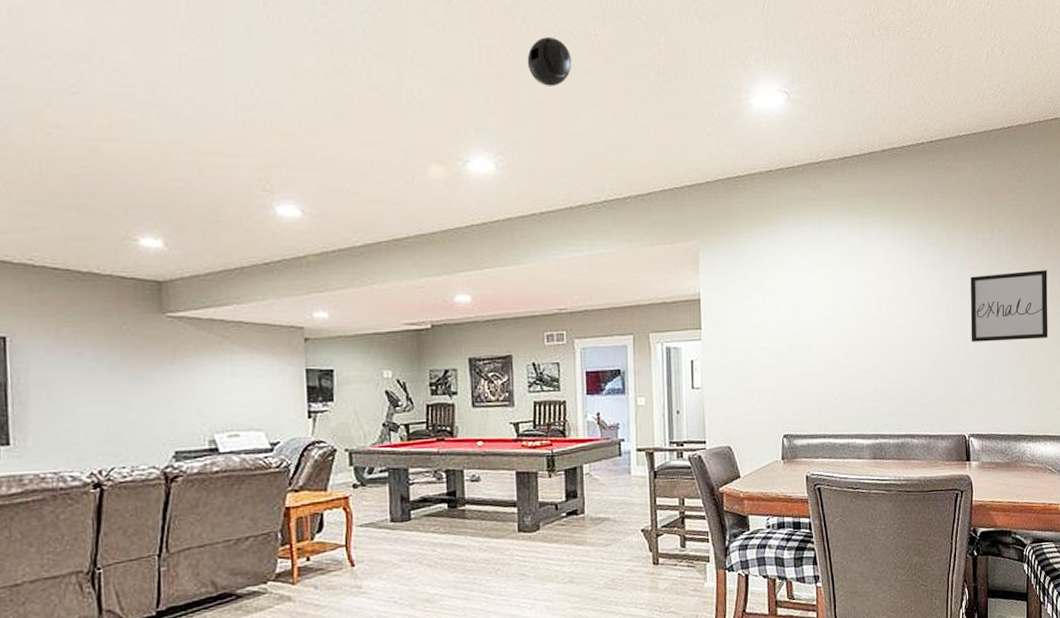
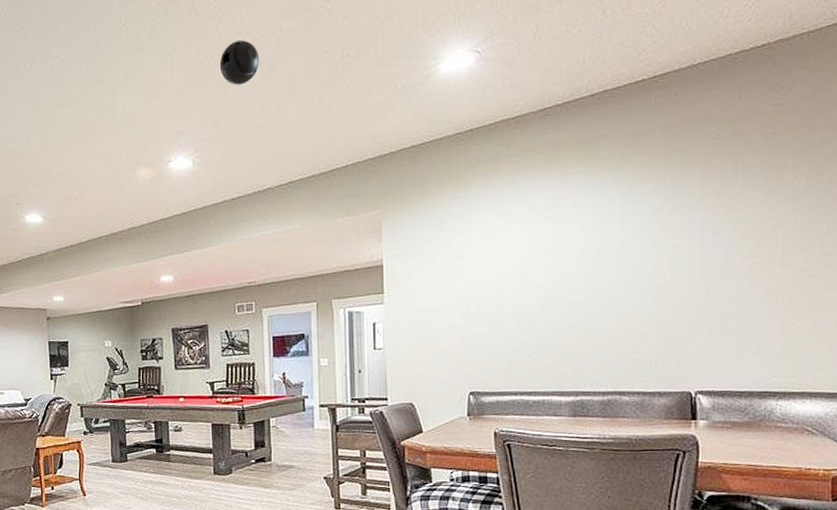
wall art: present [970,269,1048,342] -> none [702,203,814,291]

